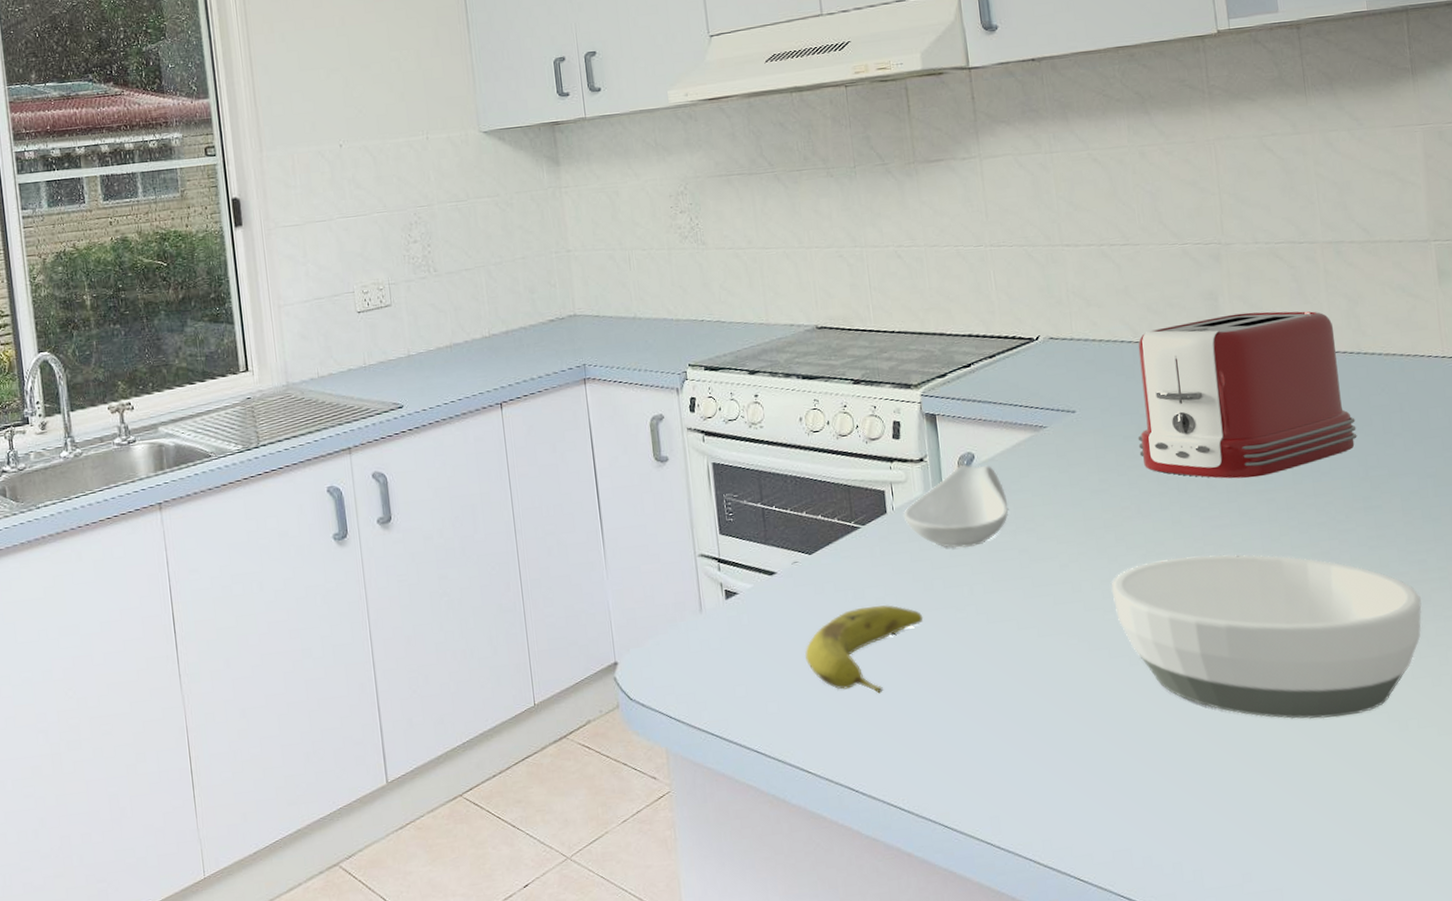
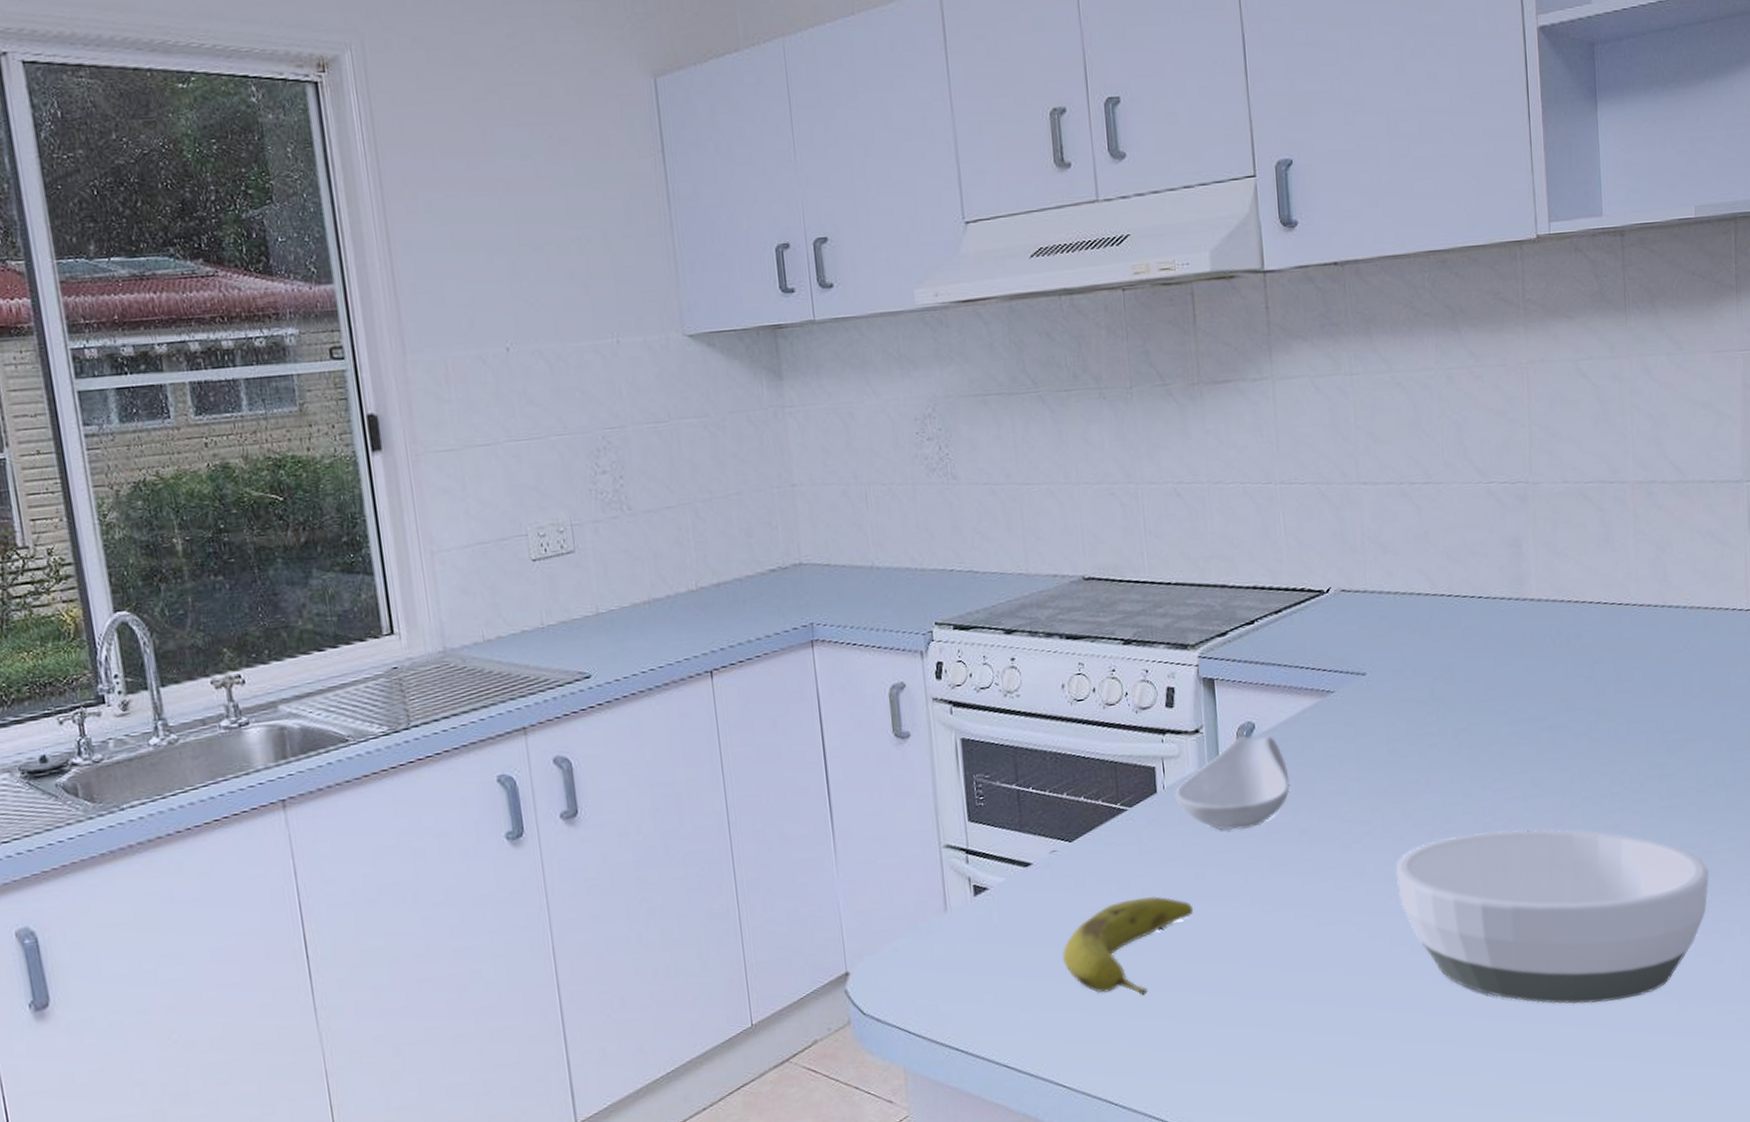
toaster: present [1137,311,1357,479] -> none [1430,559,1656,747]

